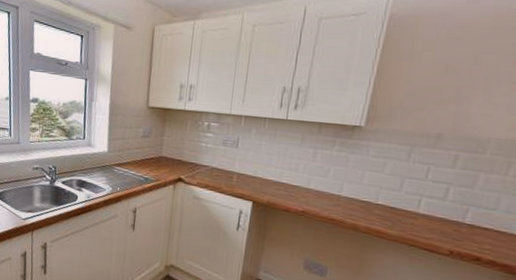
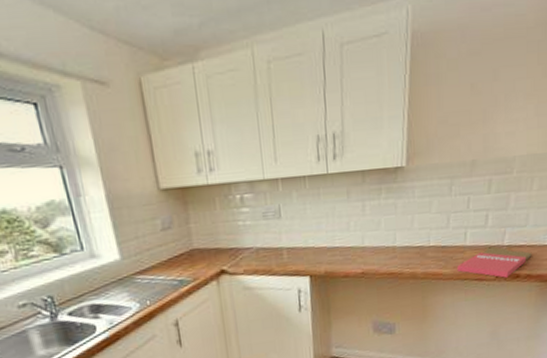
cutting board: none [405,219,500,257] -> present [457,246,532,278]

